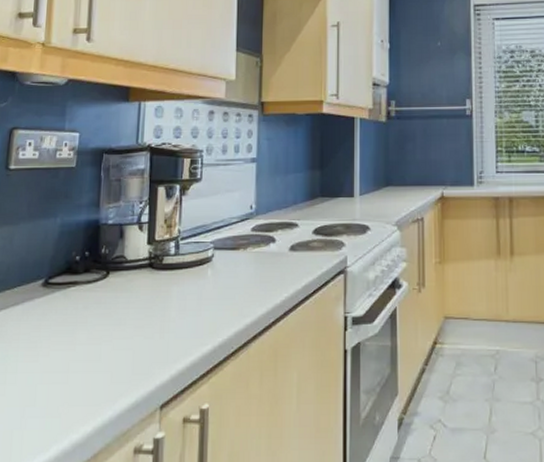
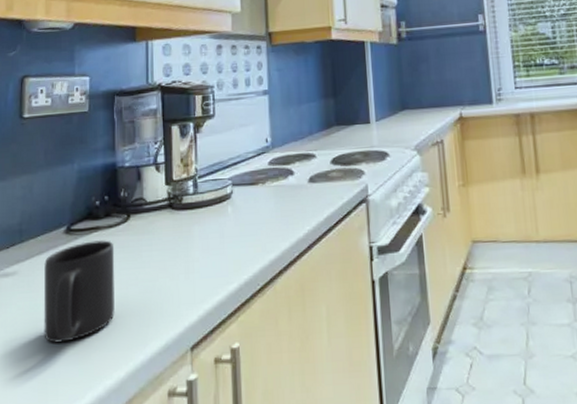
mug: none [13,295,91,395] -> present [43,240,115,343]

